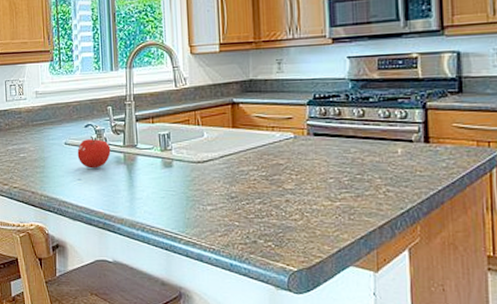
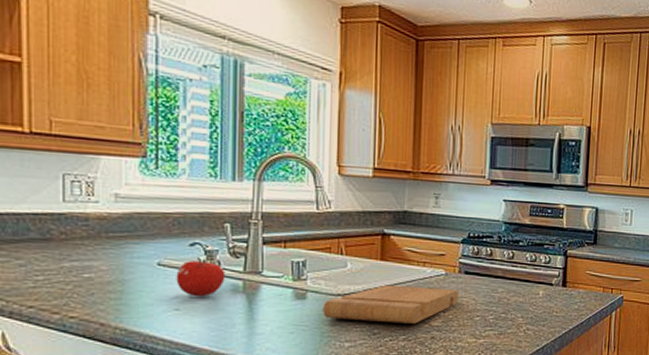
cutting board: none [186,150,310,187] -> present [323,285,459,324]

